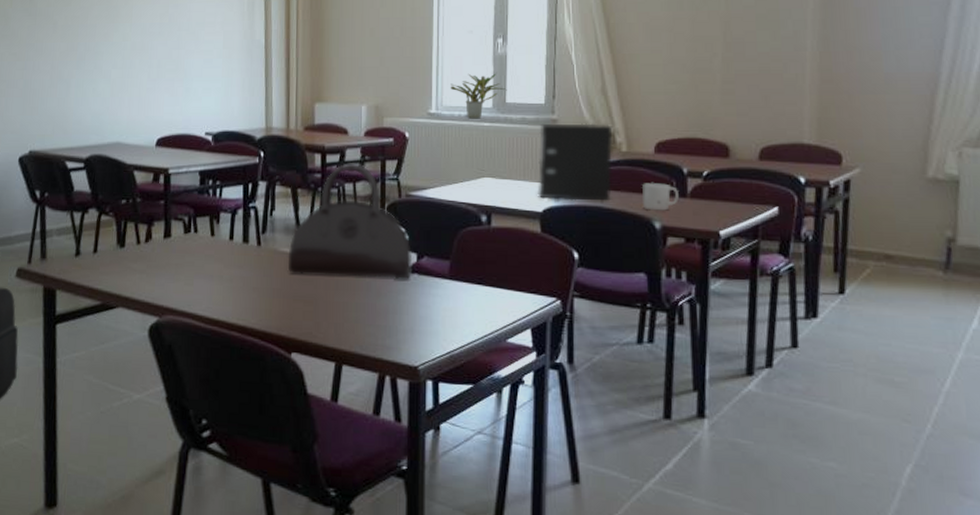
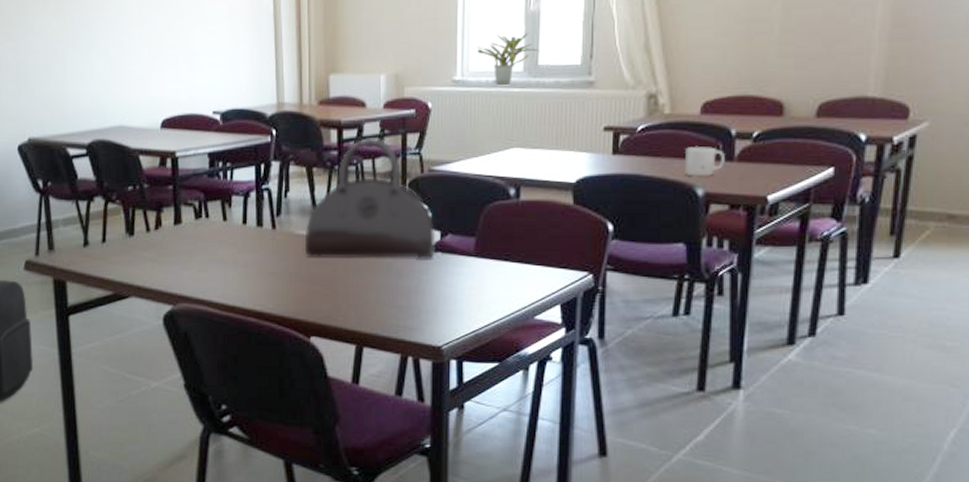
binder: present [537,123,613,201] -> none [571,84,656,169]

